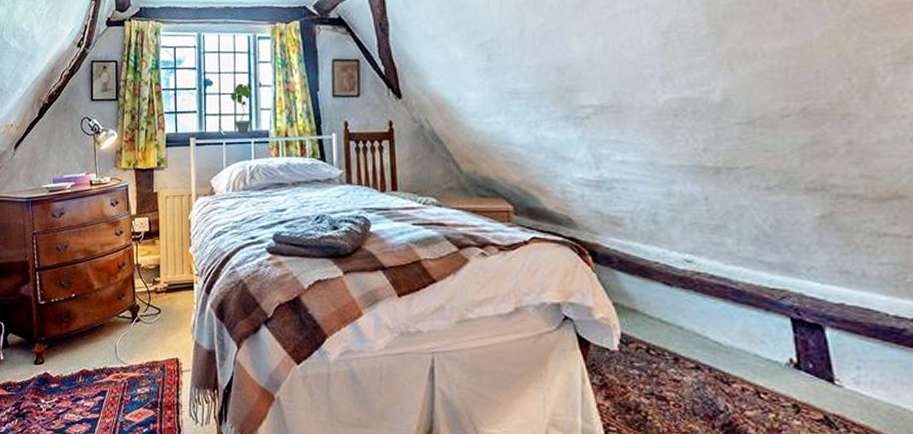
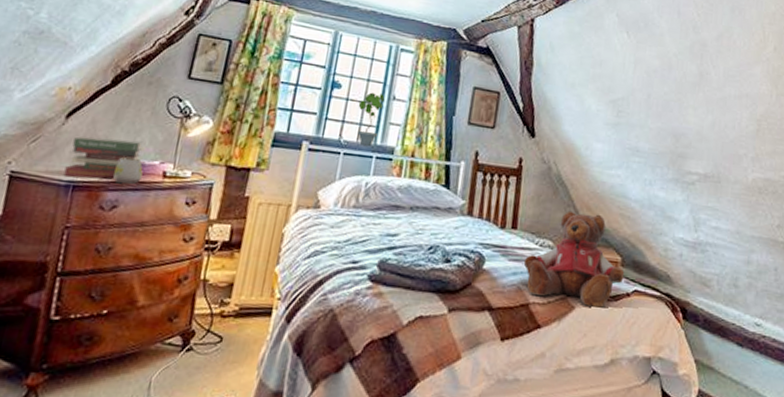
books: none [23,159,71,195] -> present [63,136,143,180]
mug: none [55,174,76,195] -> present [112,157,143,185]
teddy bear: none [409,165,519,258] -> present [523,210,625,308]

